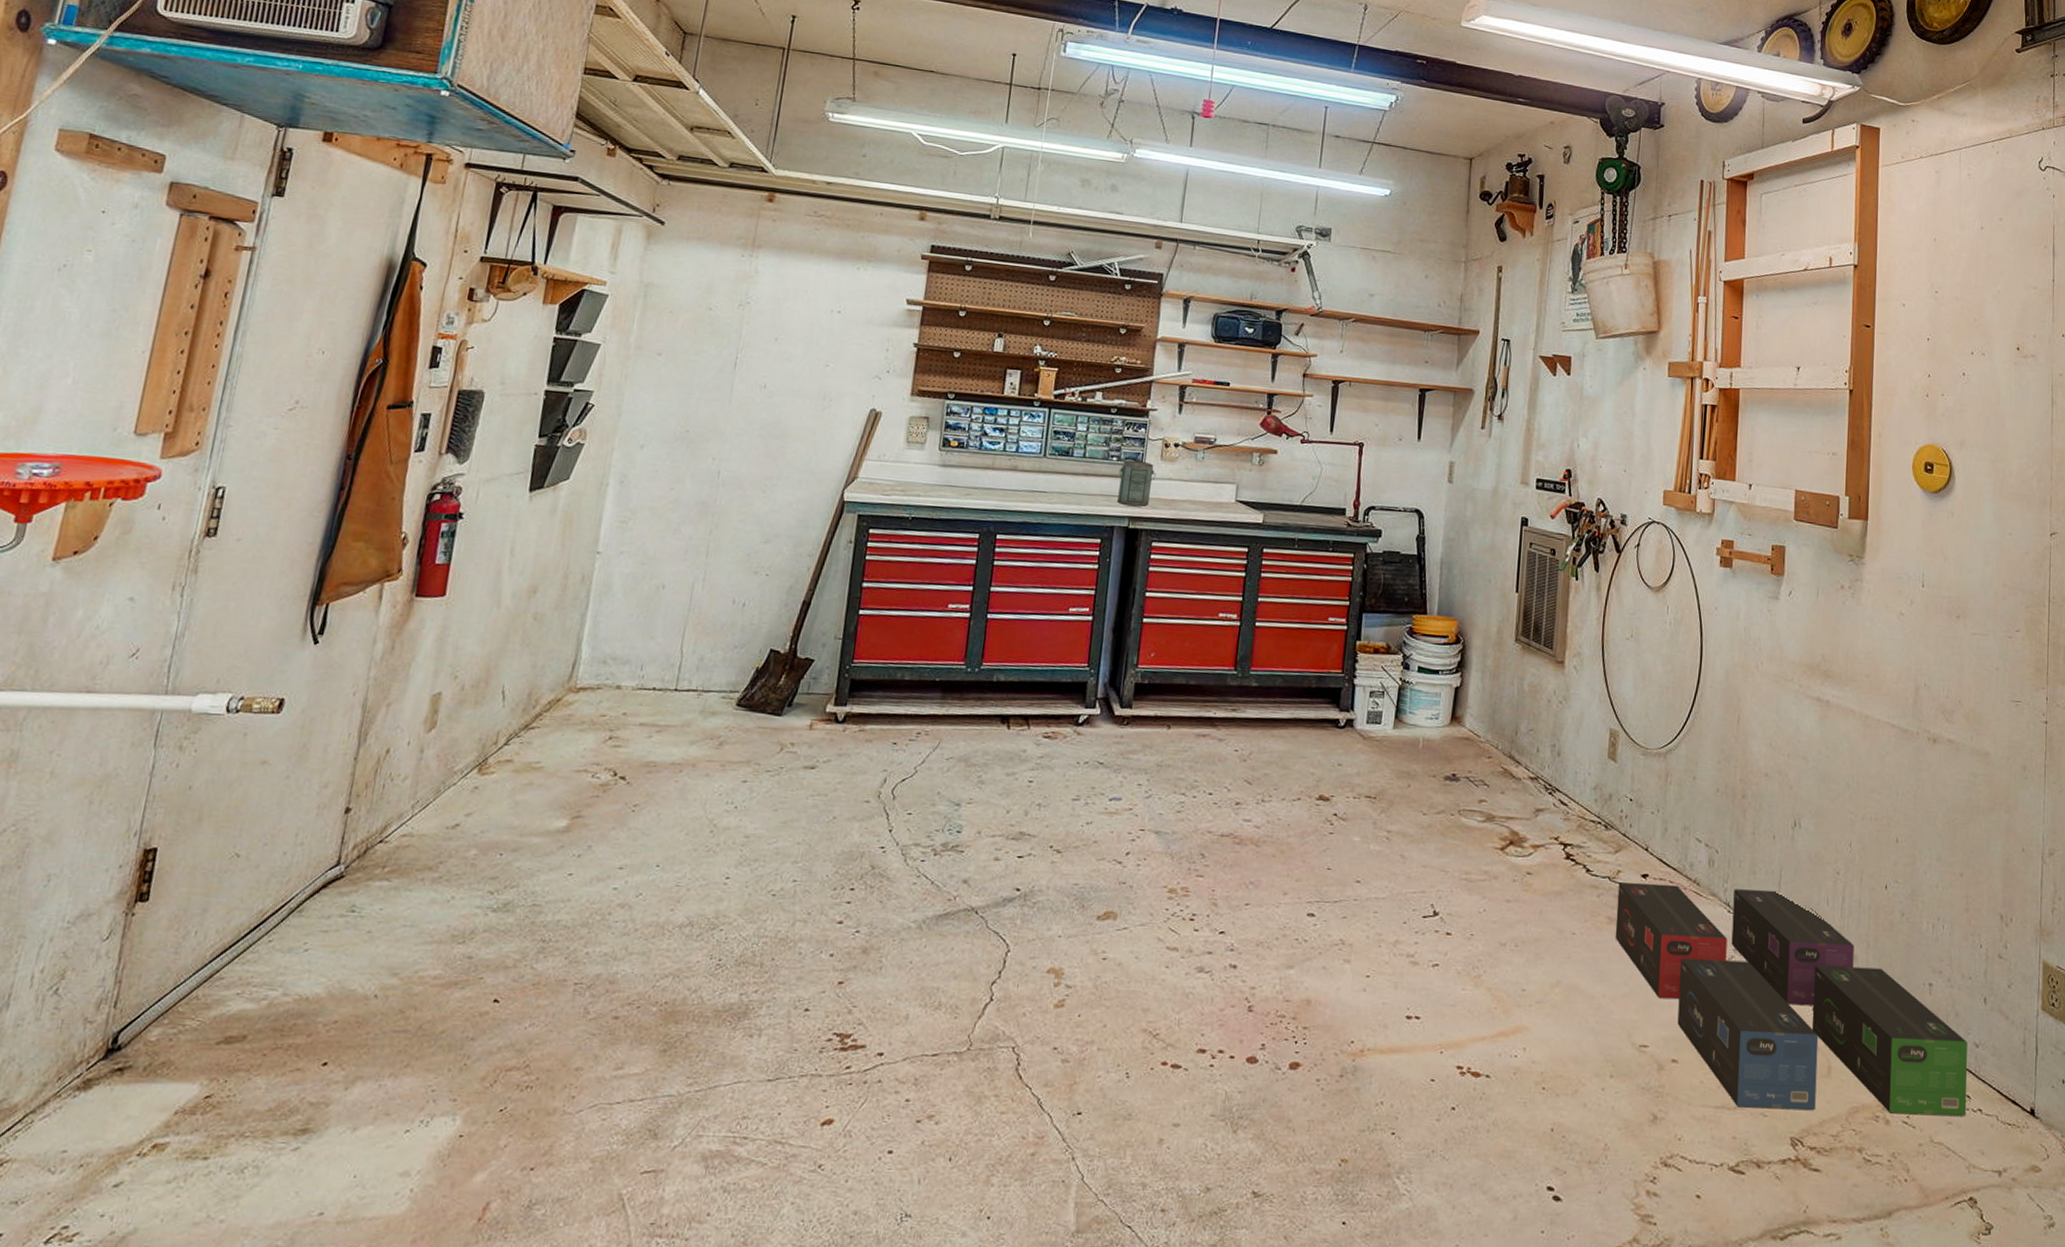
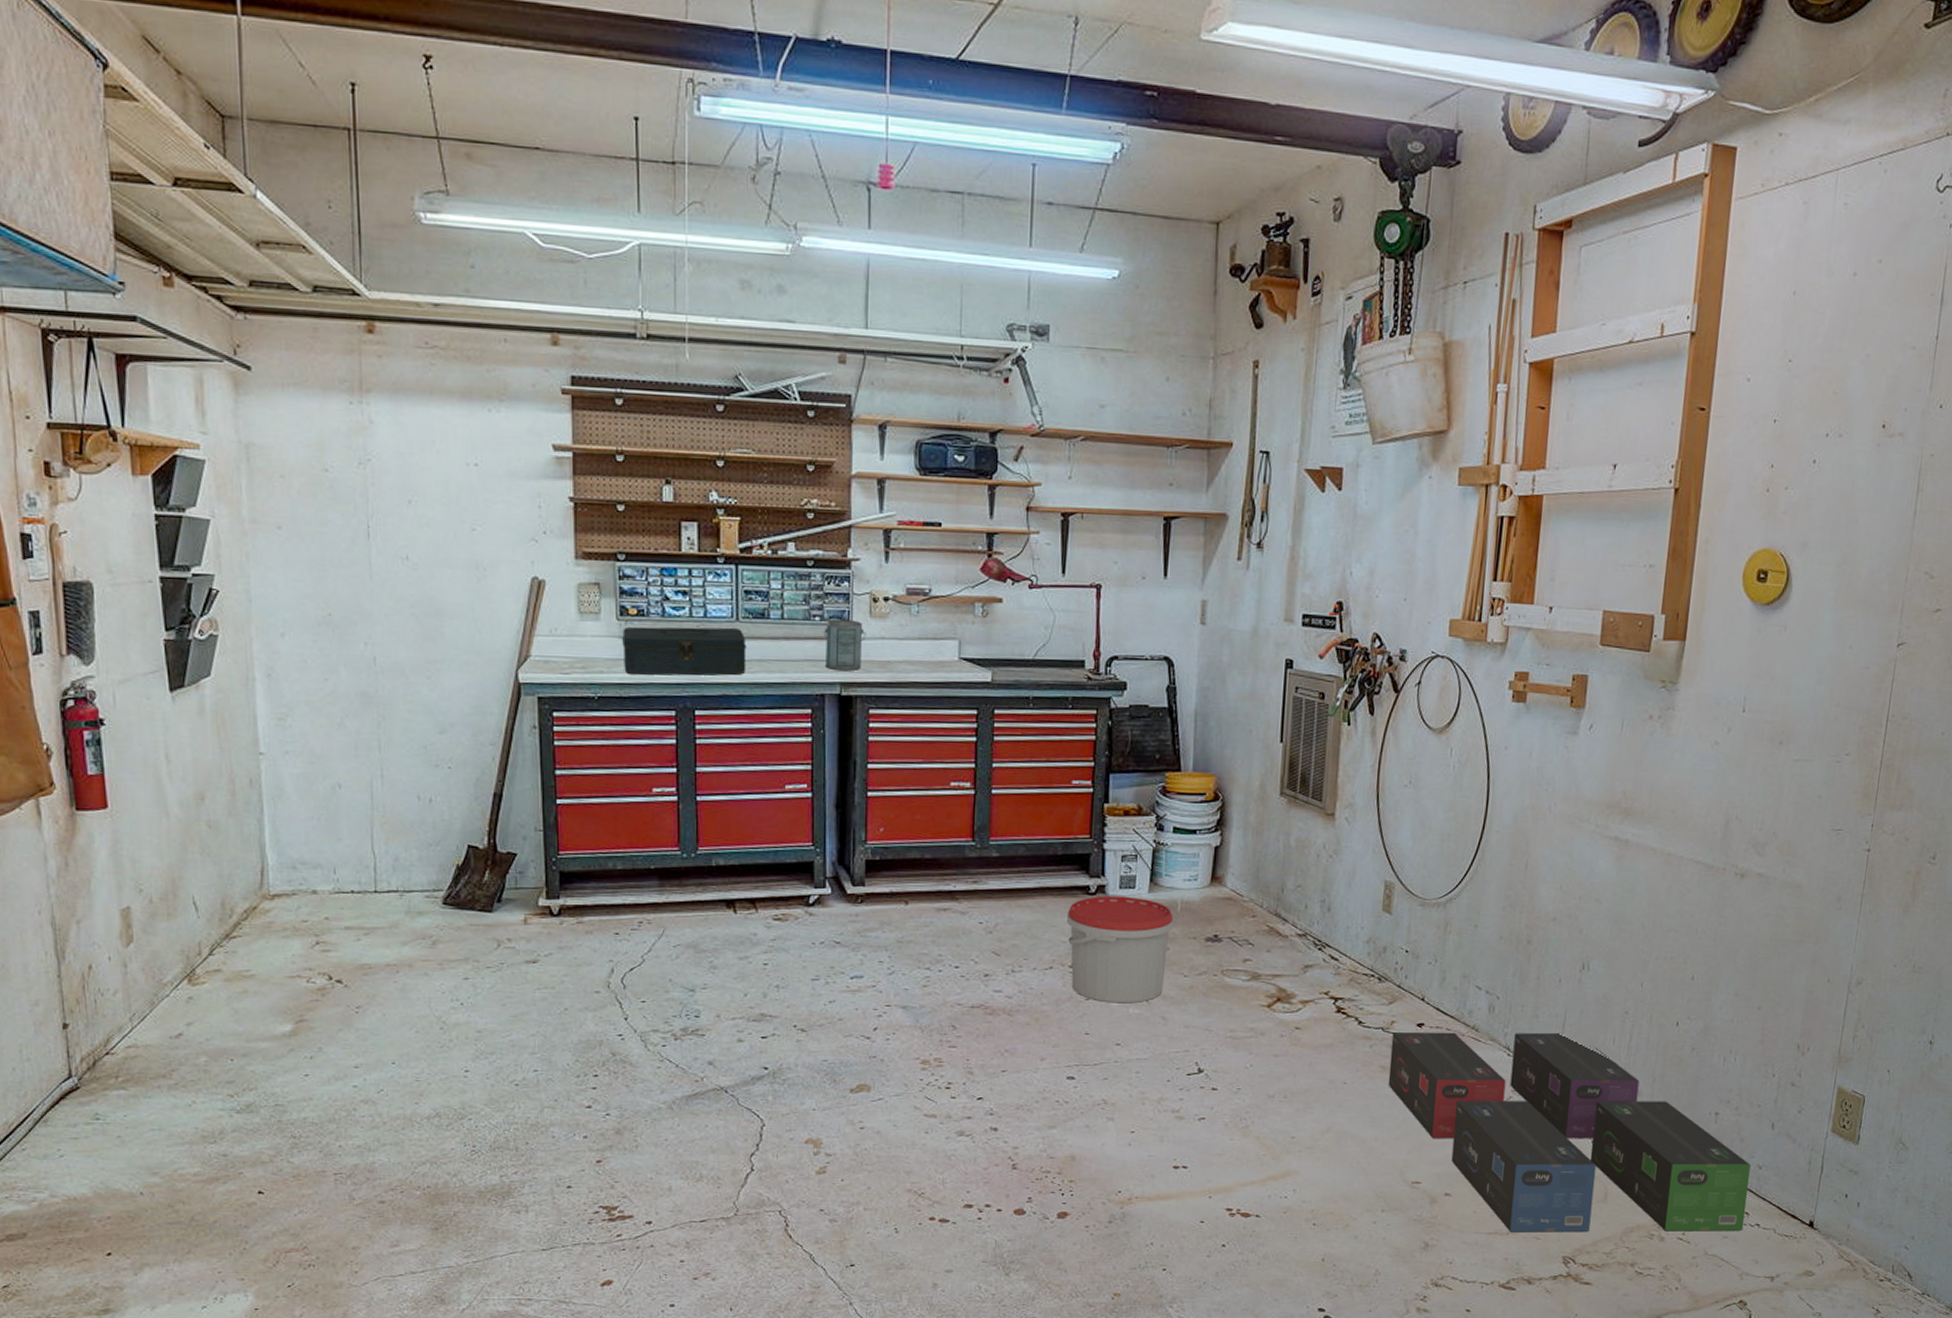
toolbox: none [939,456,1050,505] -> present [622,626,747,676]
bucket: none [1316,730,1416,840] -> present [1066,895,1174,1004]

